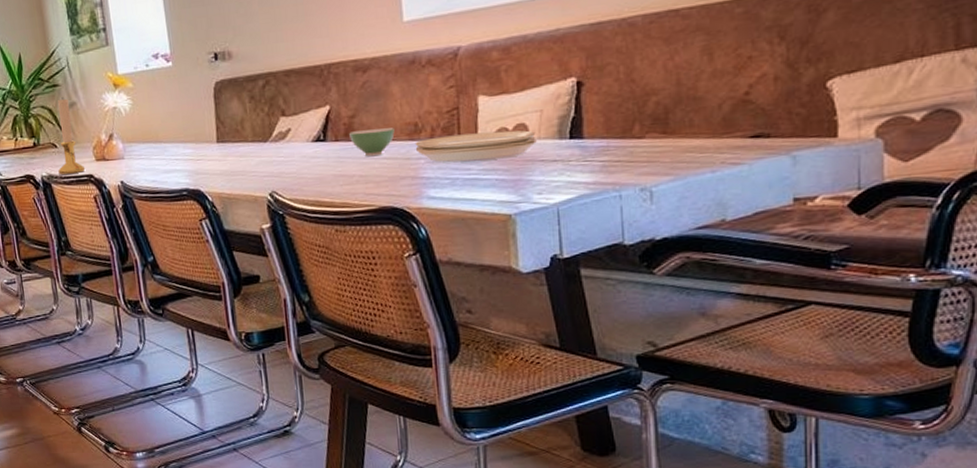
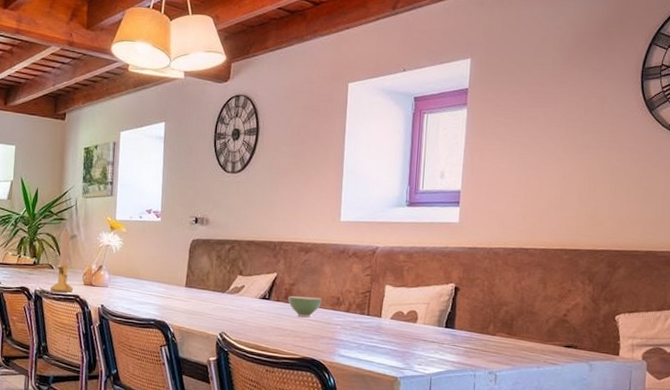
plate: present [415,130,537,163] -> none [335,310,423,335]

